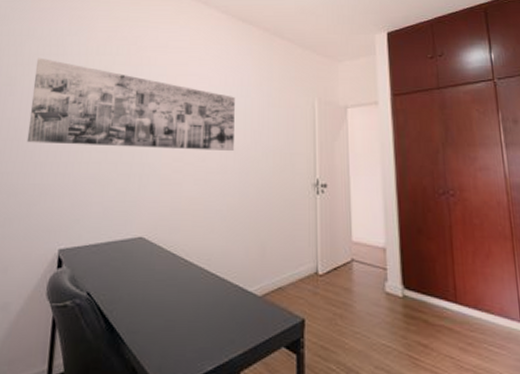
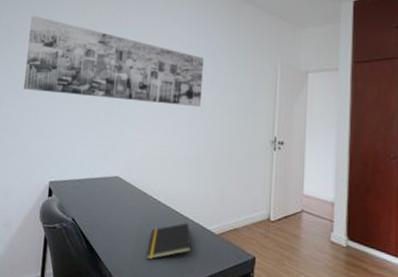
notepad: none [178,286,231,335] -> present [146,223,192,260]

